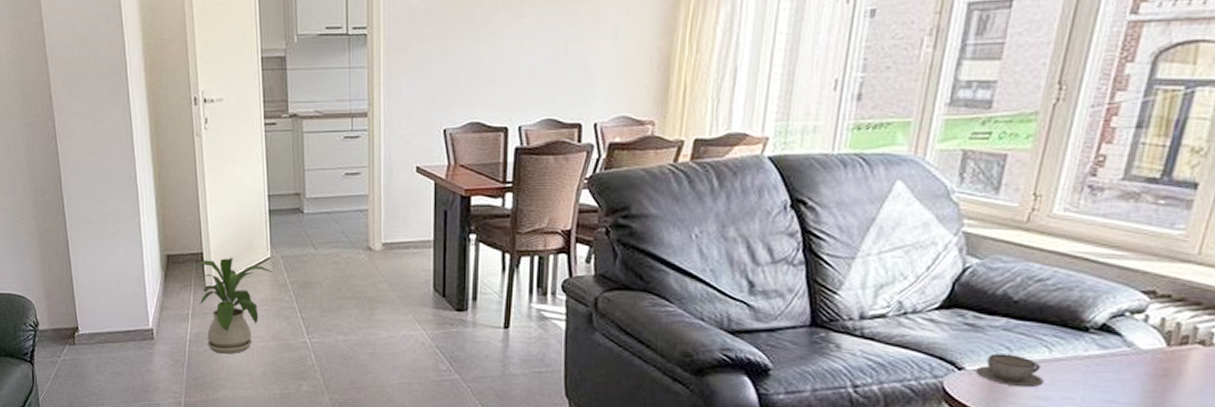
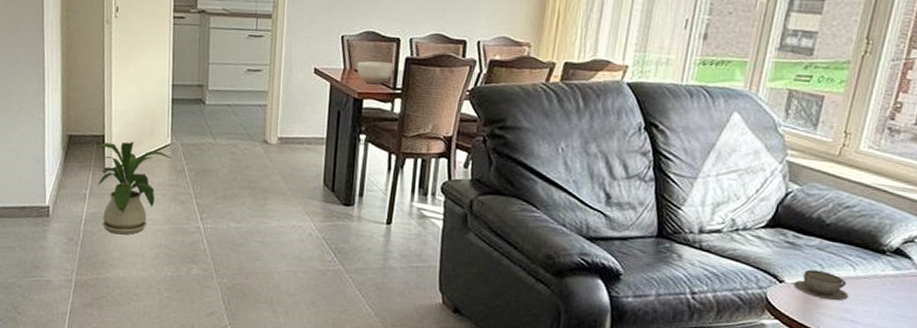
bowl: none [461,153,502,179] -> present [356,60,393,85]

